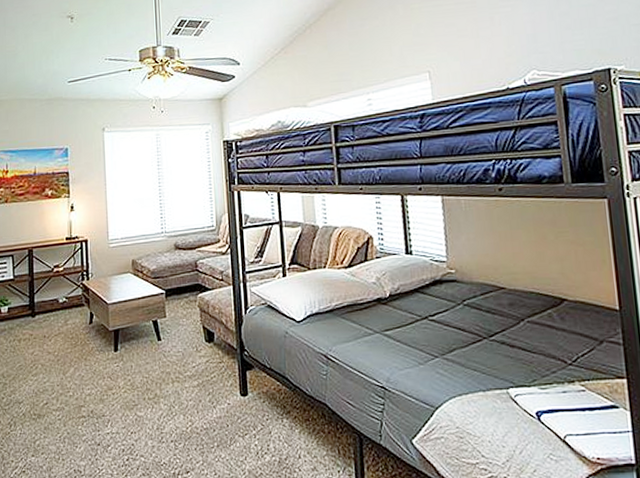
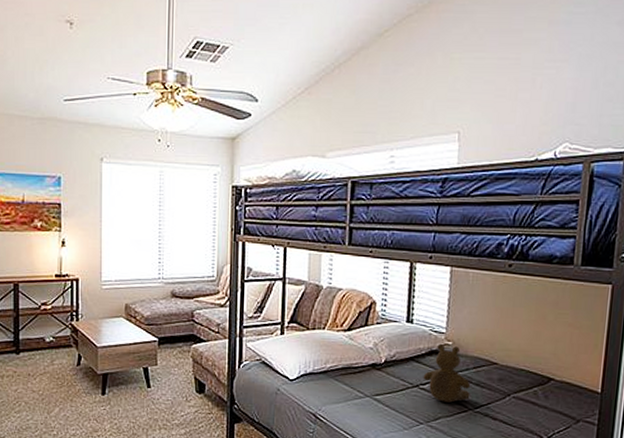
teddy bear: none [430,273,482,333] -> present [423,344,471,403]

